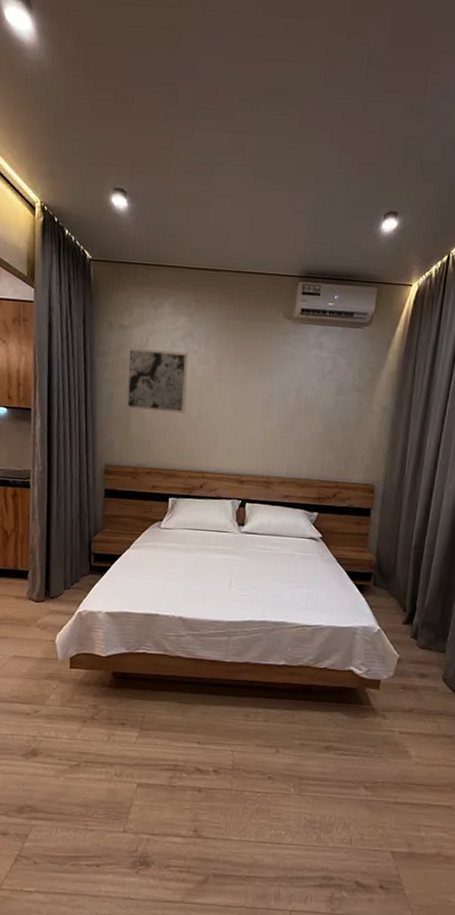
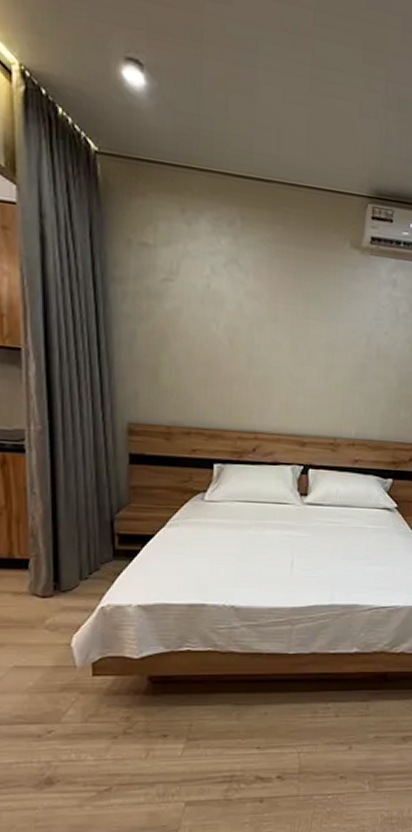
wall art: present [125,347,189,414] -> none [152,272,234,360]

